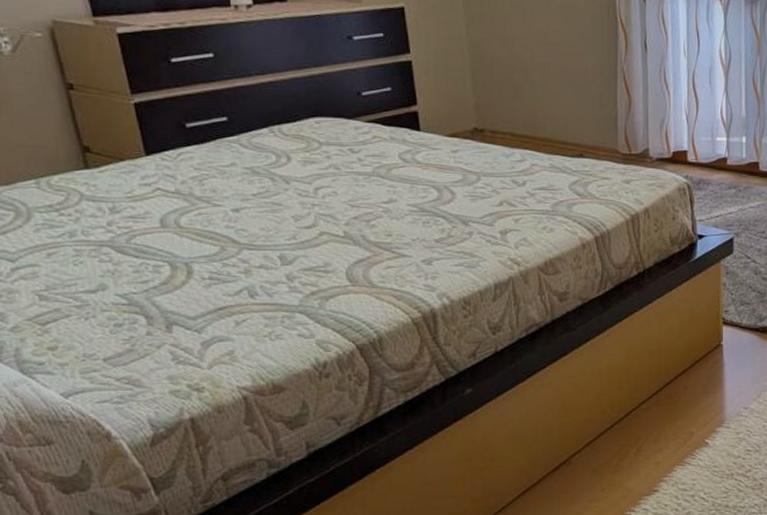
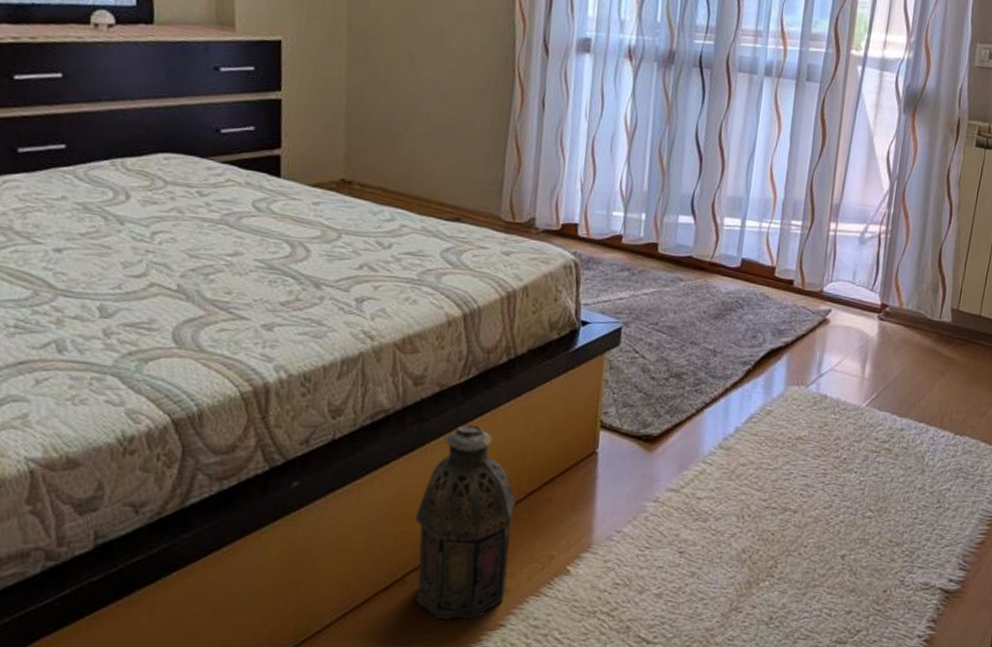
lantern: none [573,331,657,491] -> present [415,425,516,621]

